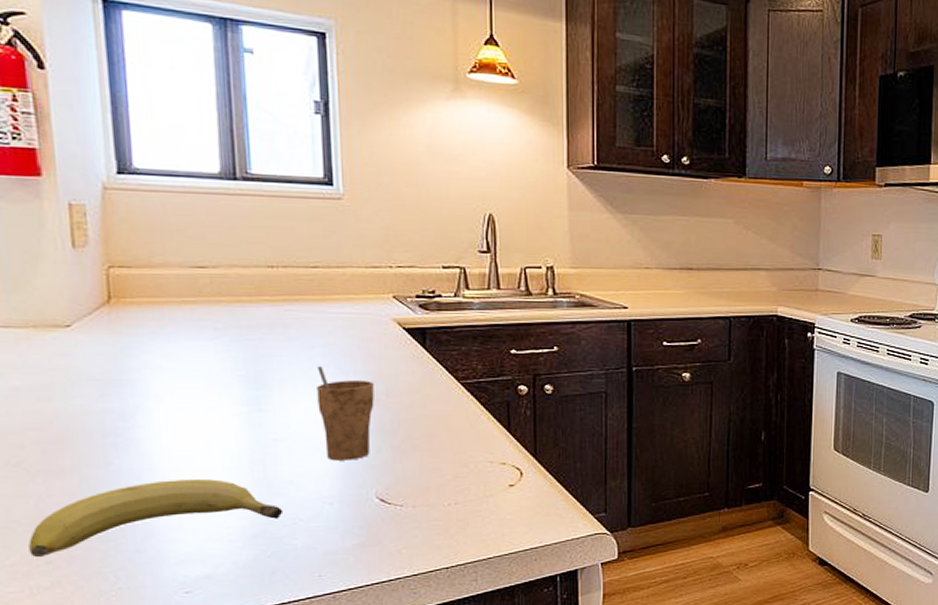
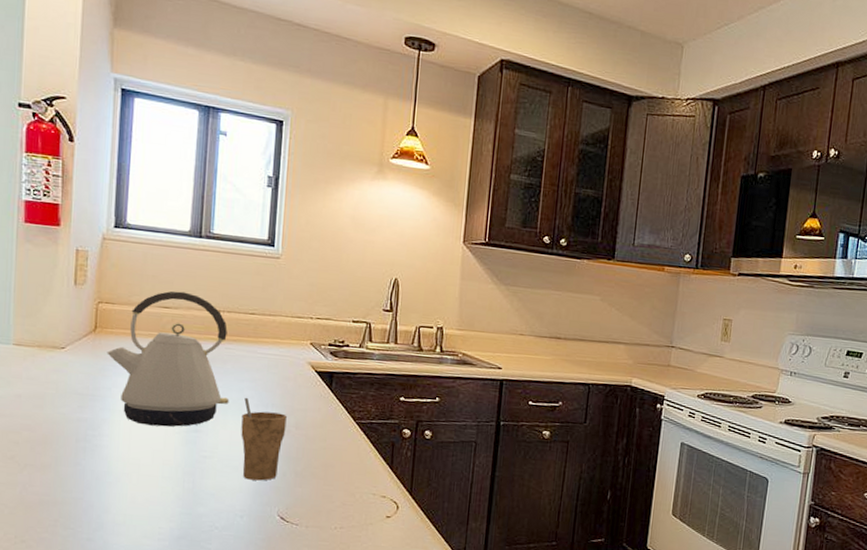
fruit: present [28,479,284,558] -> none [11,482,204,537]
kettle: none [129,246,299,409] -> present [107,291,230,427]

